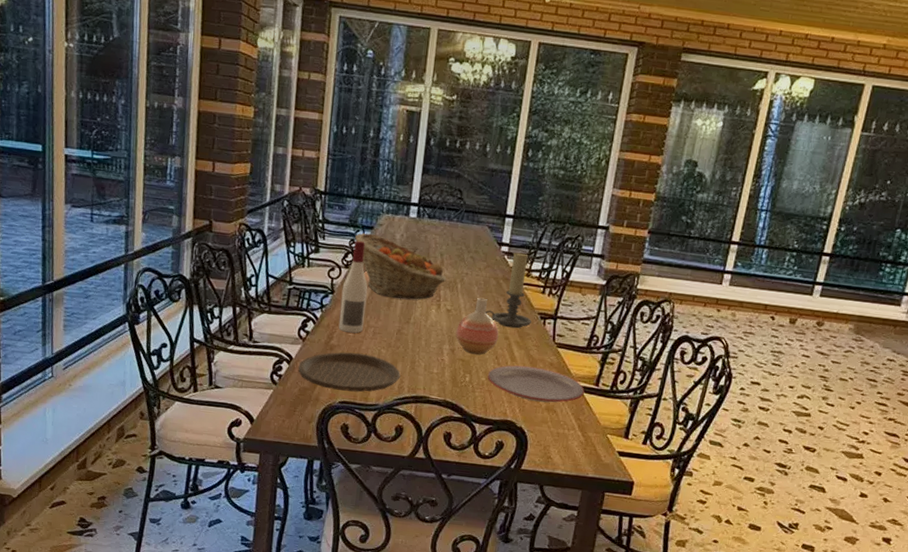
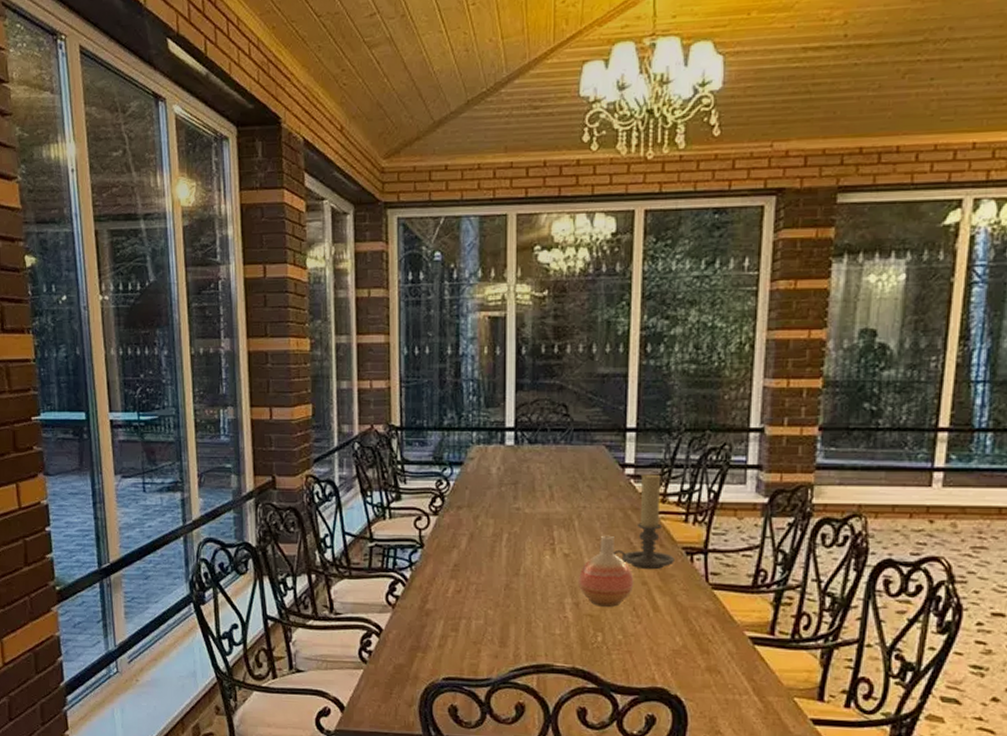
plate: present [298,352,401,392] -> none [390,616,515,665]
wine bottle: present [338,241,368,334] -> none [433,481,464,593]
fruit basket: present [355,232,447,300] -> none [442,470,560,546]
plate: present [487,365,585,403] -> none [624,616,756,661]

